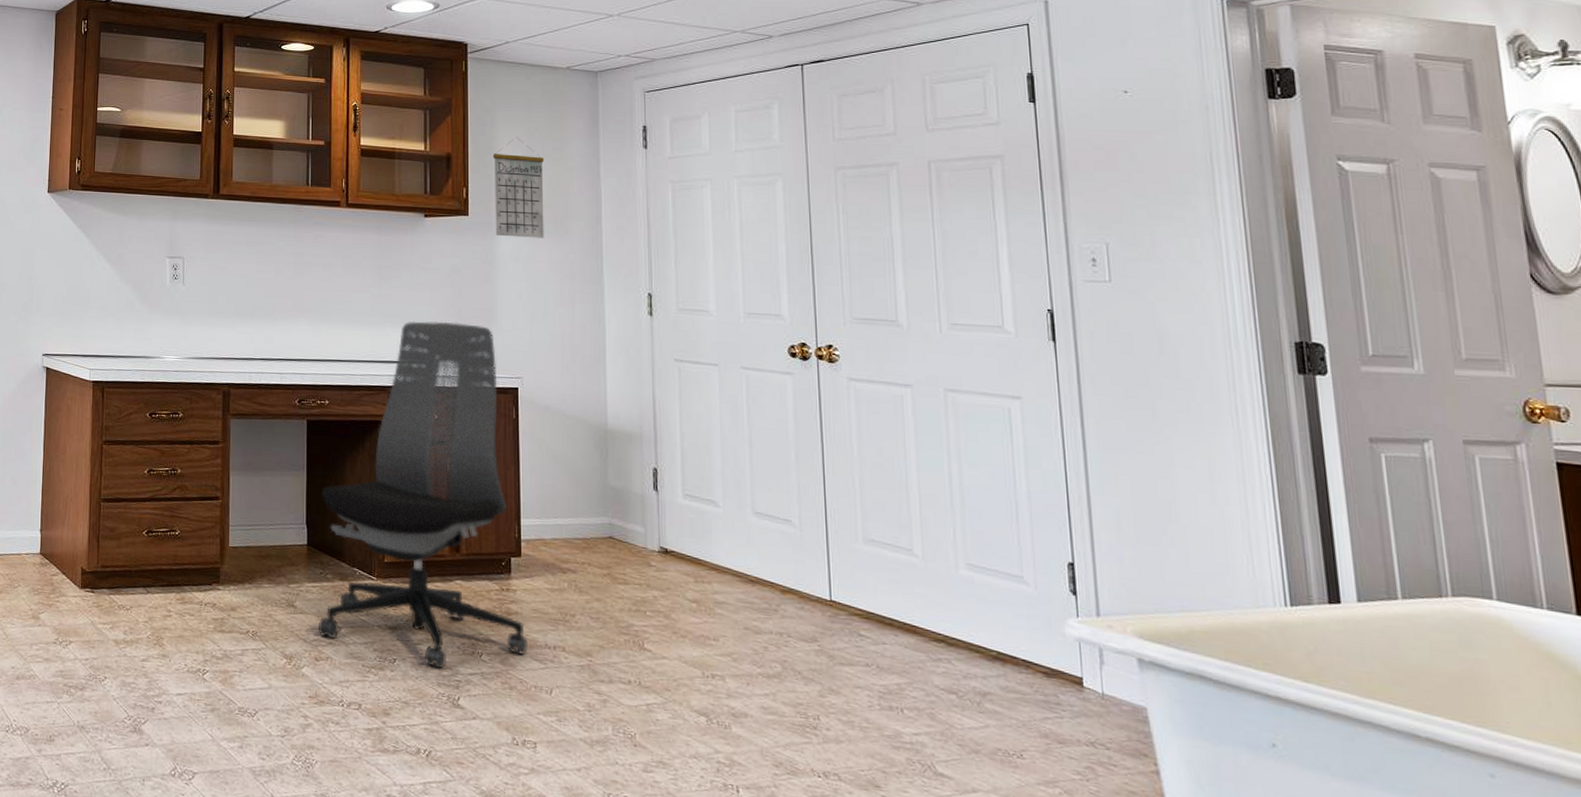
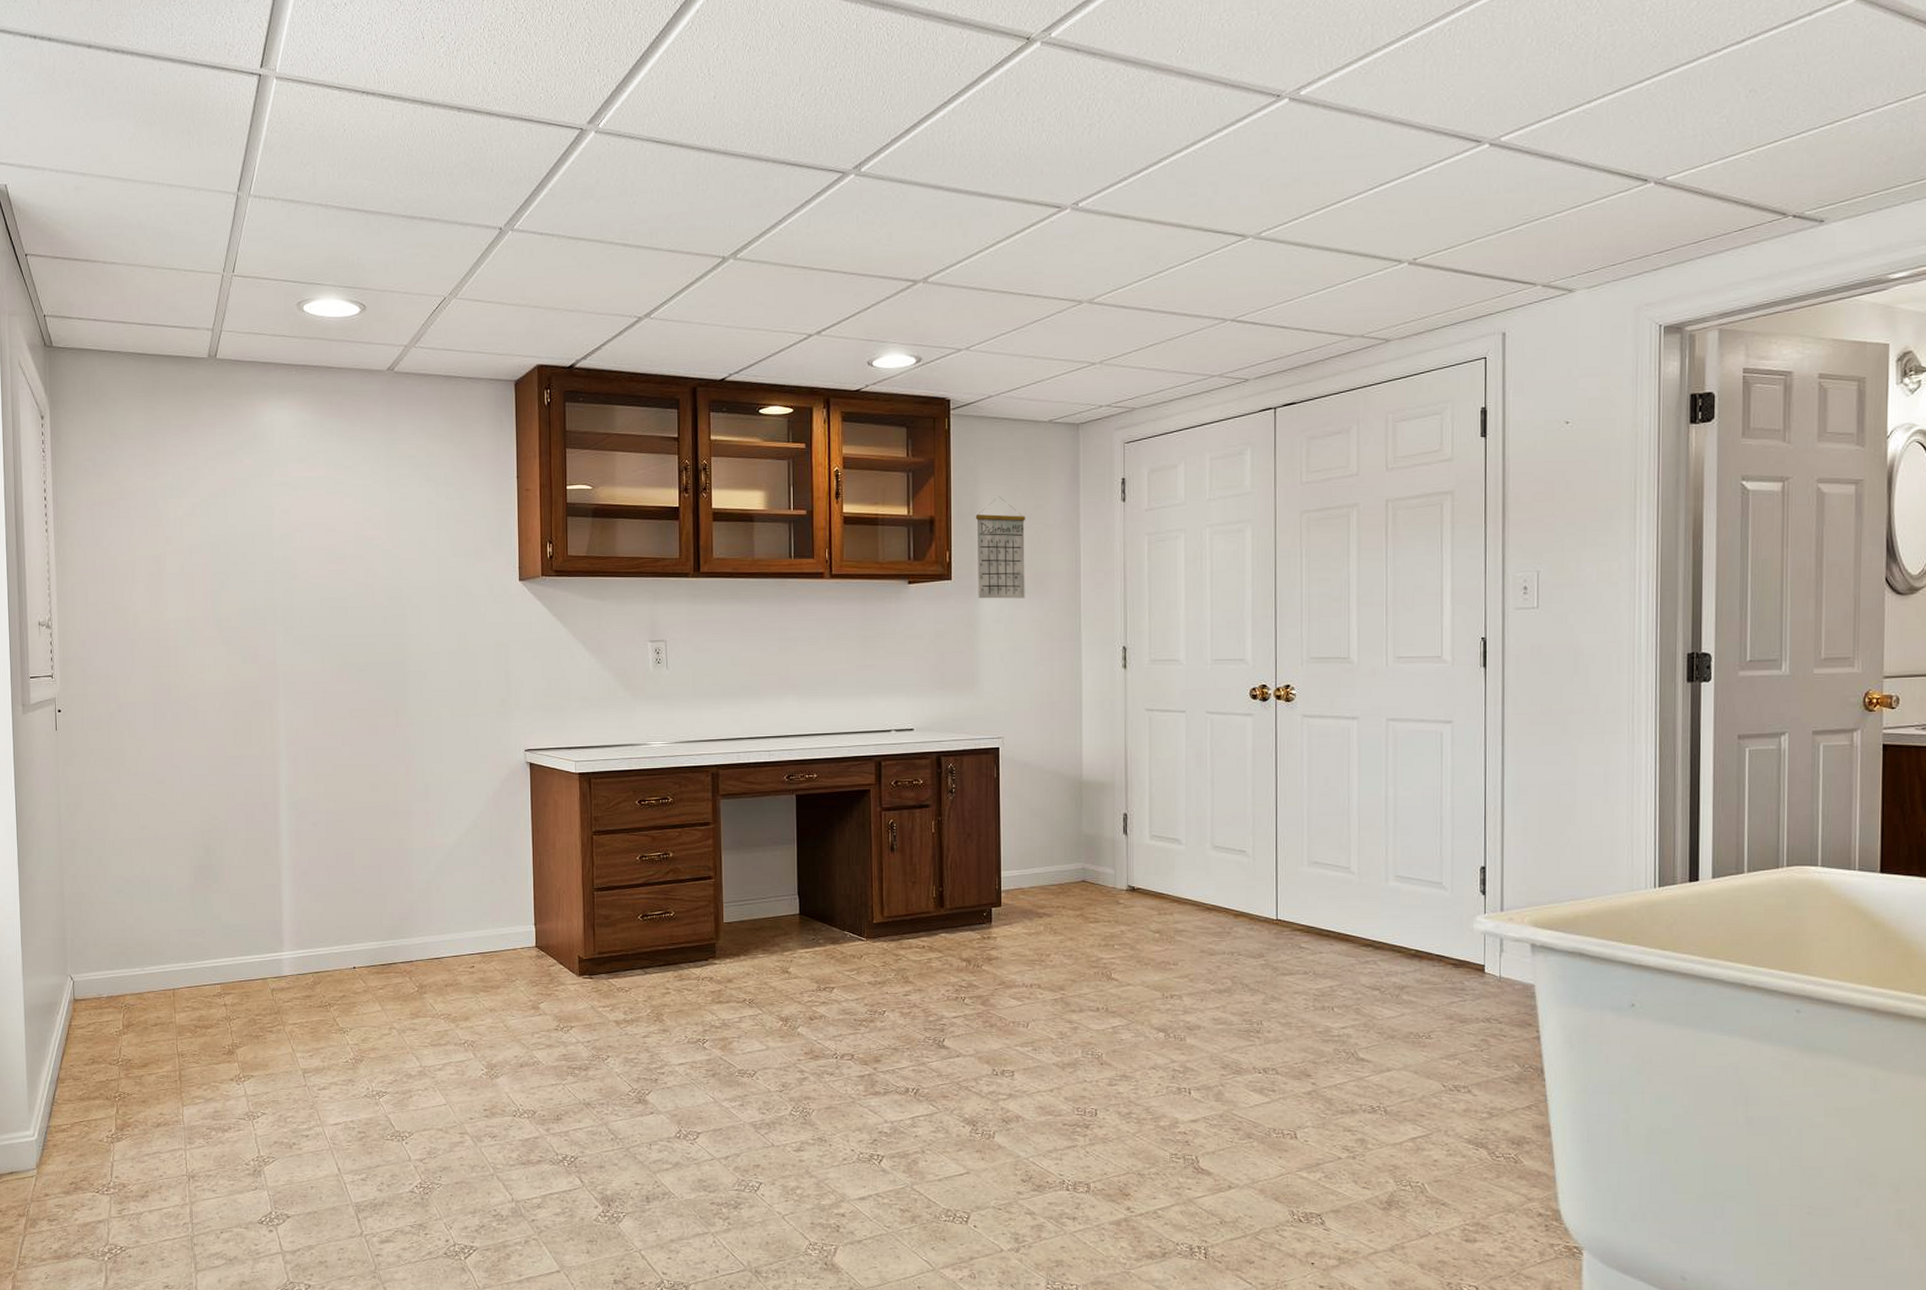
office chair: present [317,321,529,669] -> none [811,687,1008,1016]

